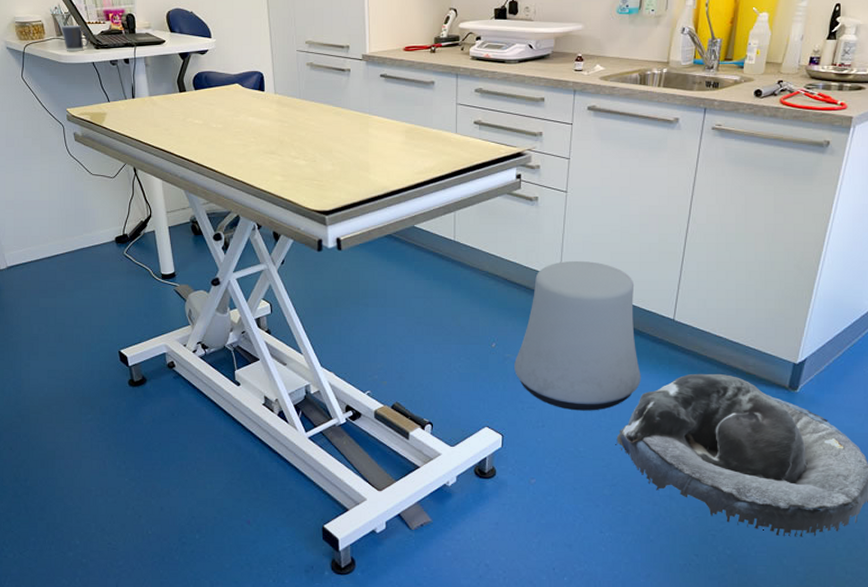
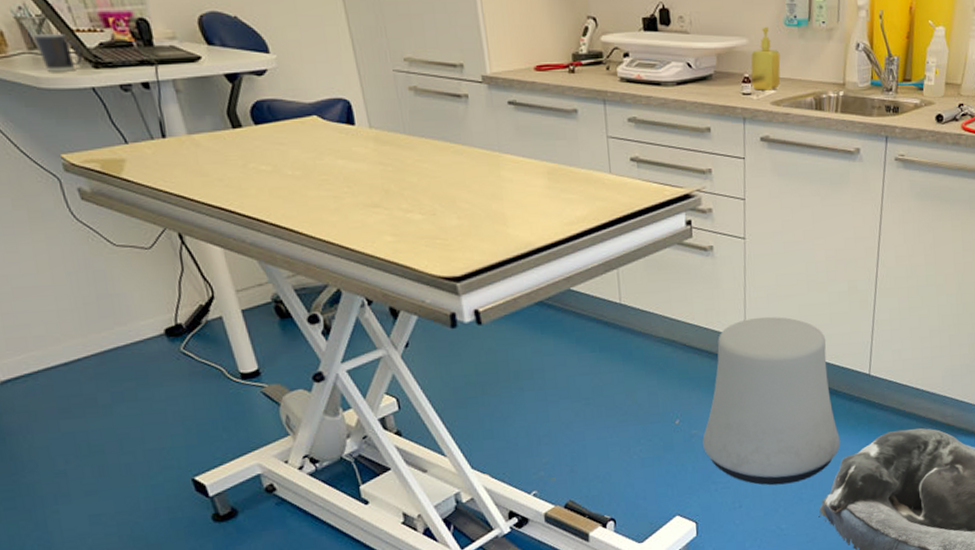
soap dispenser: none [584,14,611,68] -> present [751,26,781,91]

